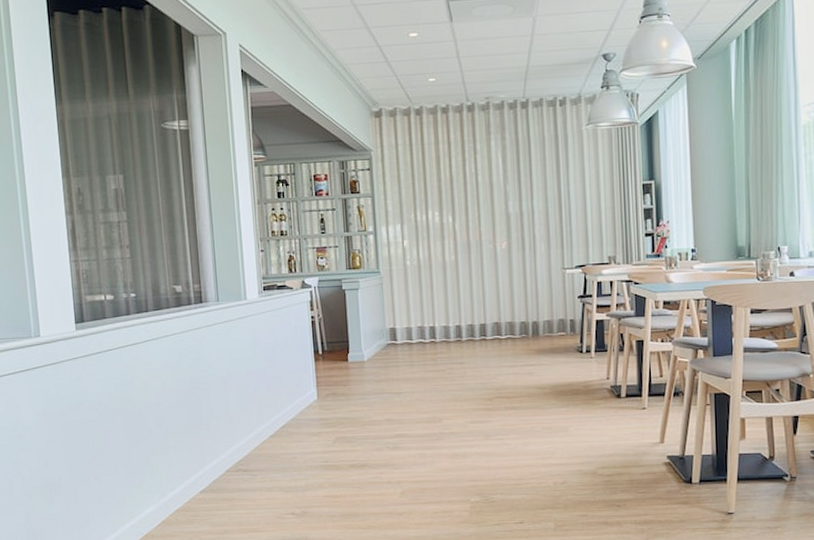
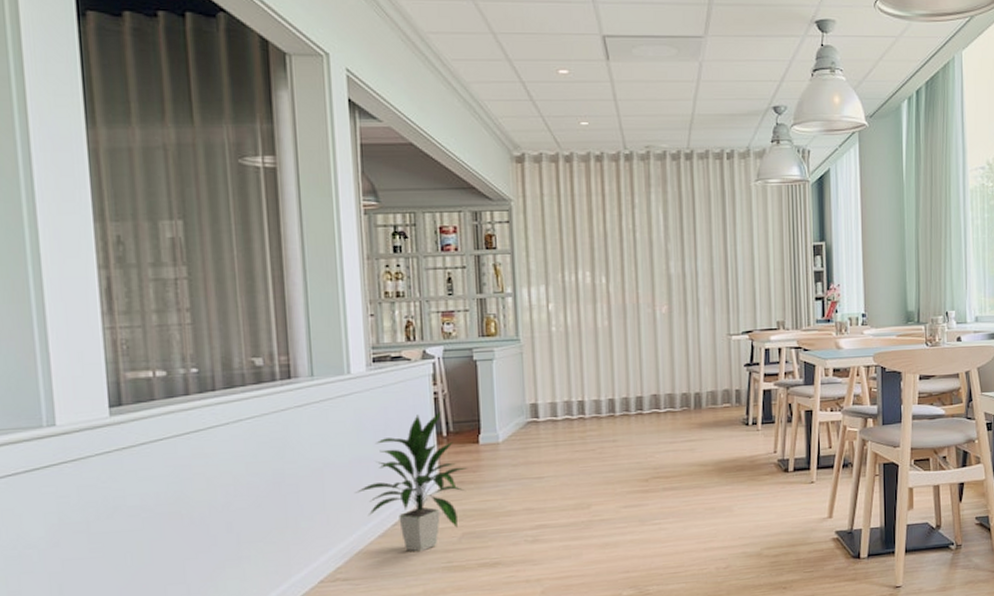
indoor plant: none [252,332,339,451] -> present [355,410,467,552]

